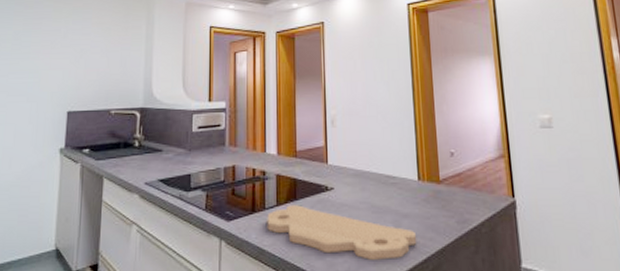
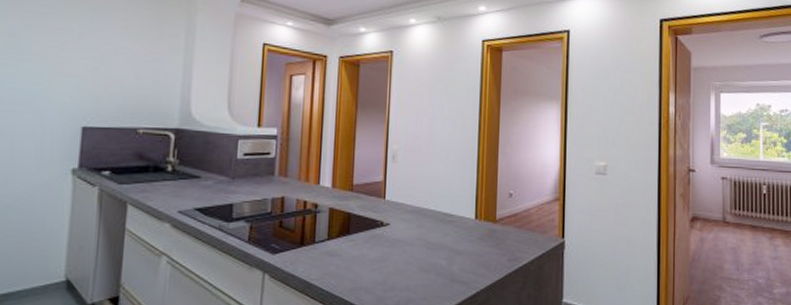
cutting board: present [267,205,417,260] -> none [316,239,469,294]

